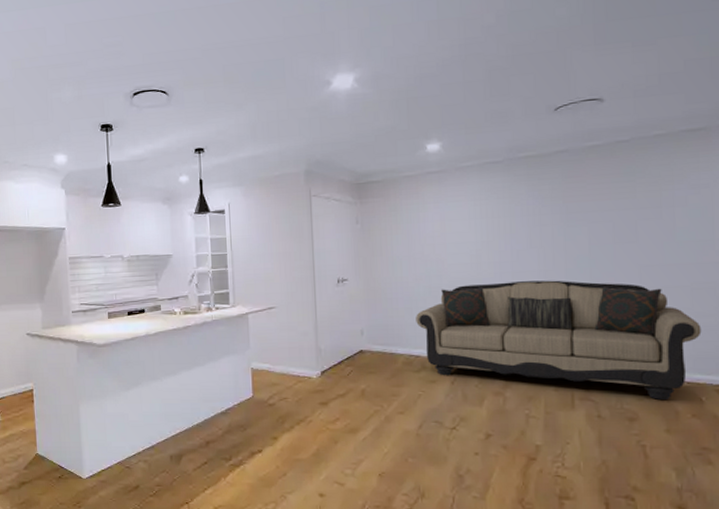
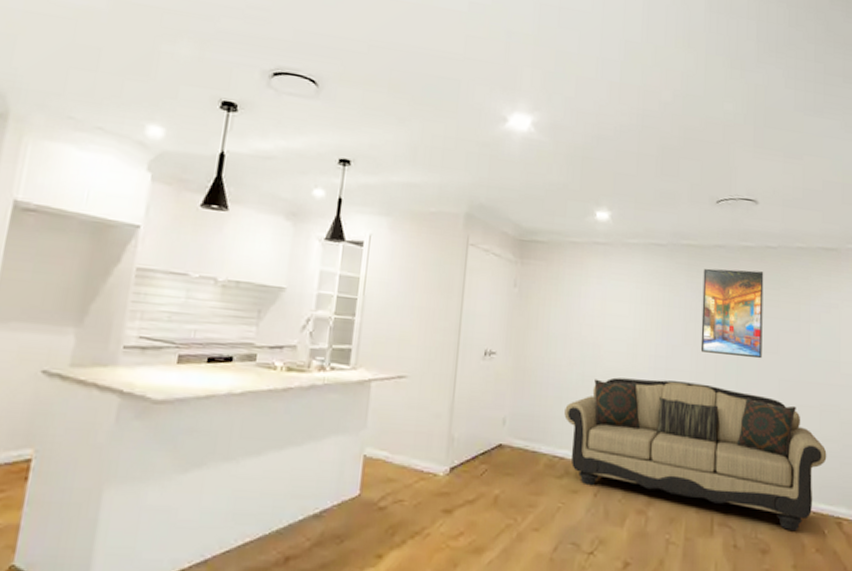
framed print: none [545,167,618,252] -> present [700,268,764,359]

